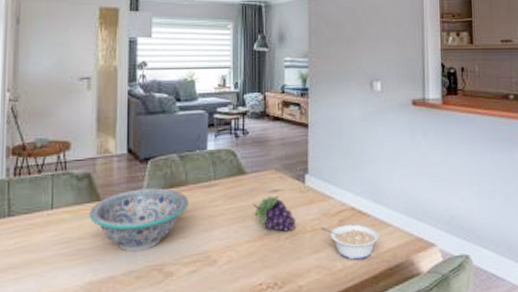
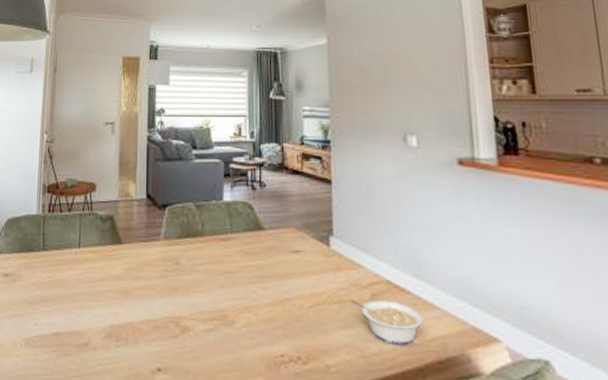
decorative bowl: present [88,188,189,253] -> none [111,235,206,301]
fruit: present [253,195,295,232] -> none [272,257,320,299]

